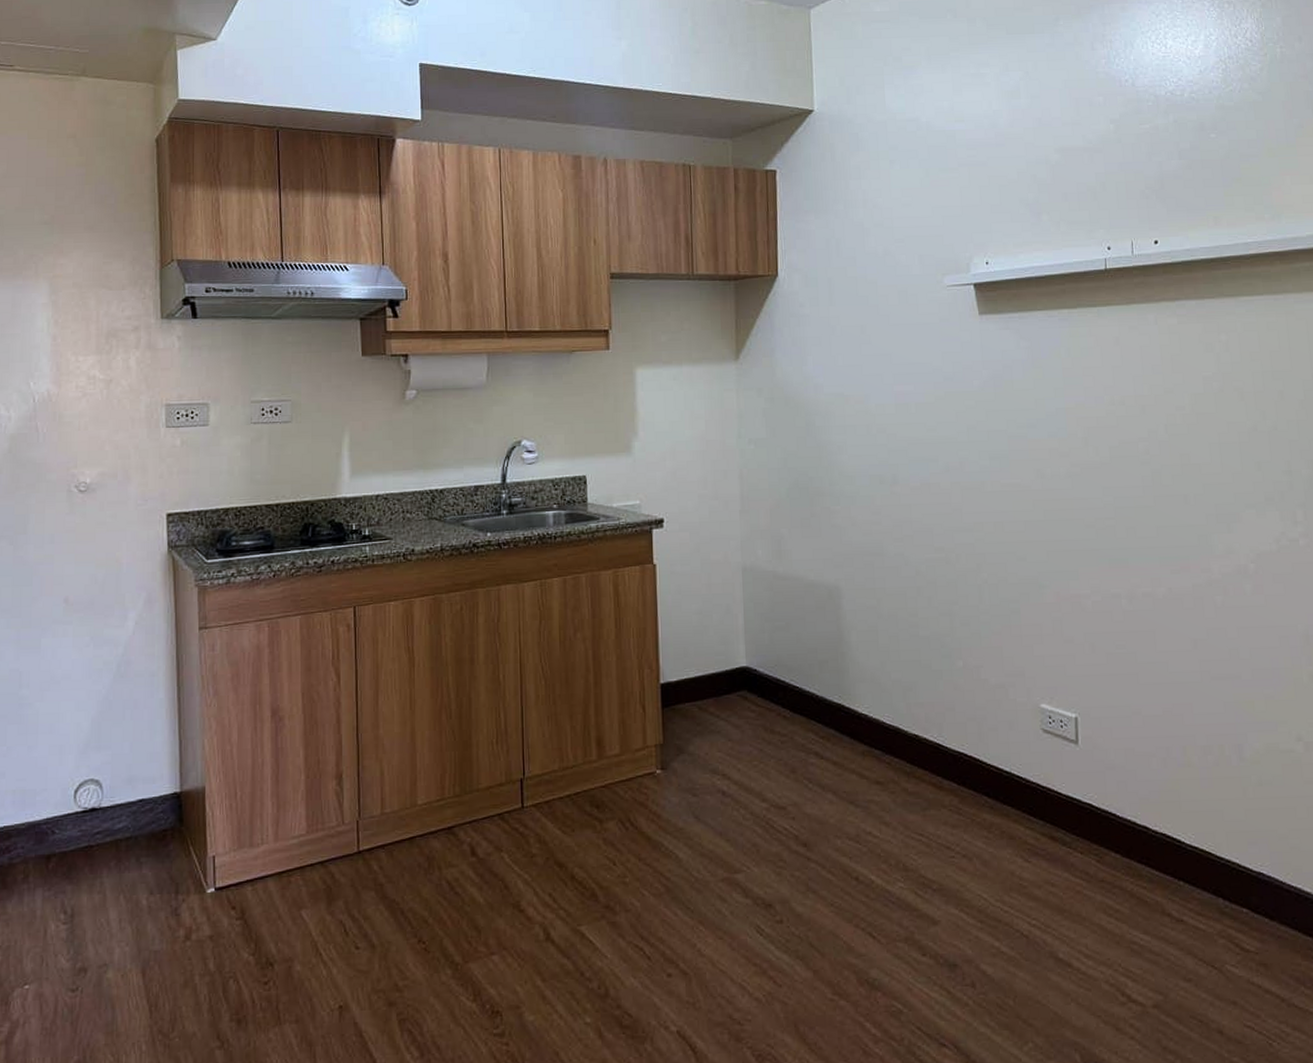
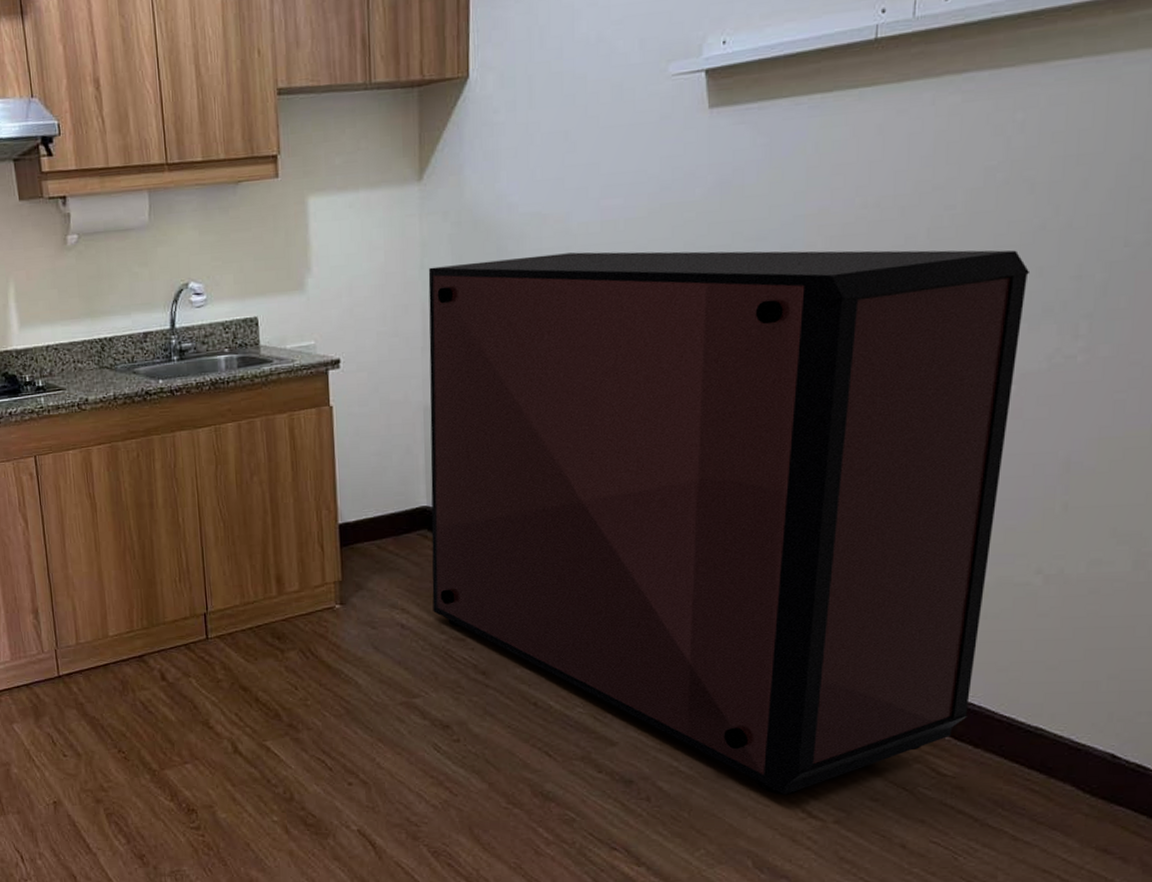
storage cabinet: none [745,430,1261,977] -> present [428,250,1031,795]

